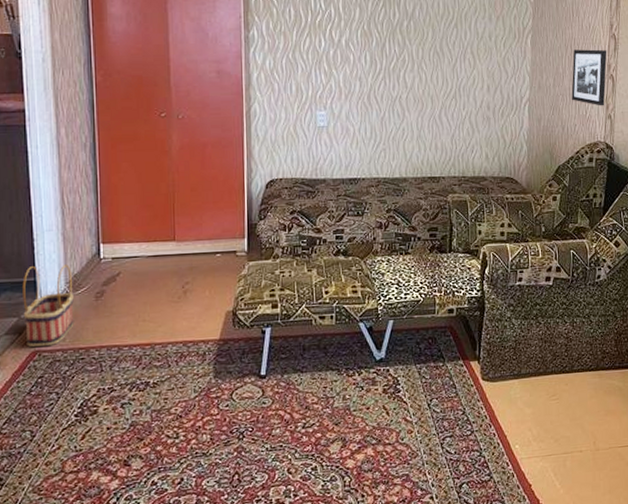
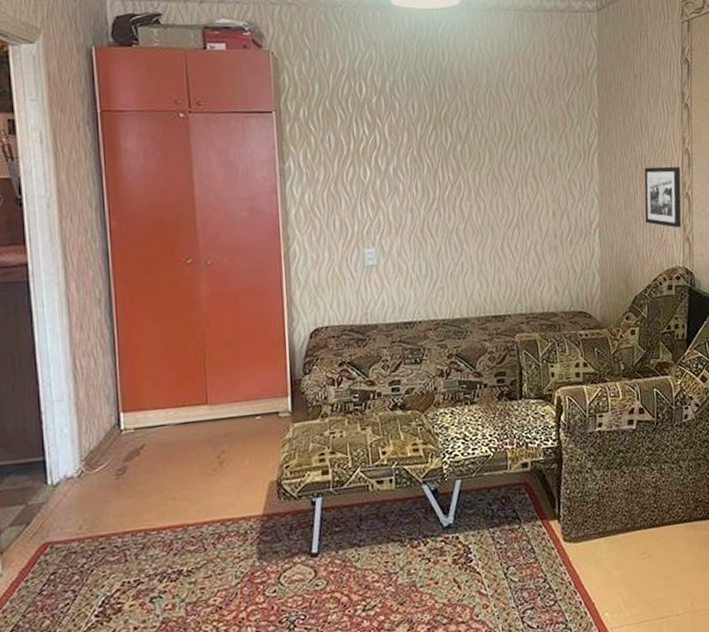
basket: present [22,264,74,347] -> none [29,439,92,539]

